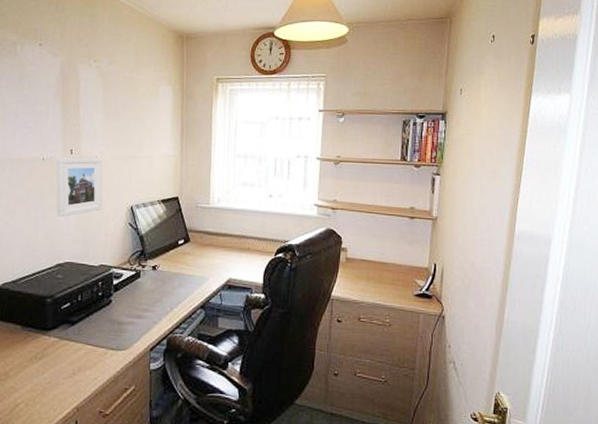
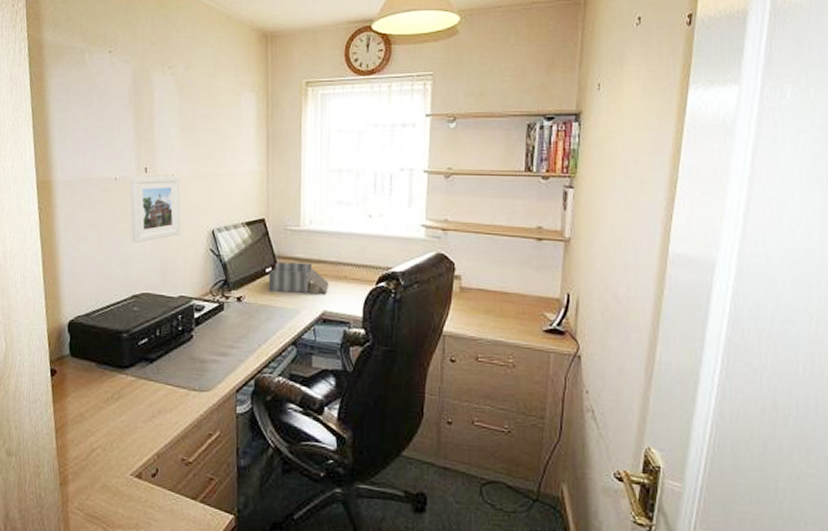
desk organizer: none [180,235,234,264] -> present [268,262,329,295]

